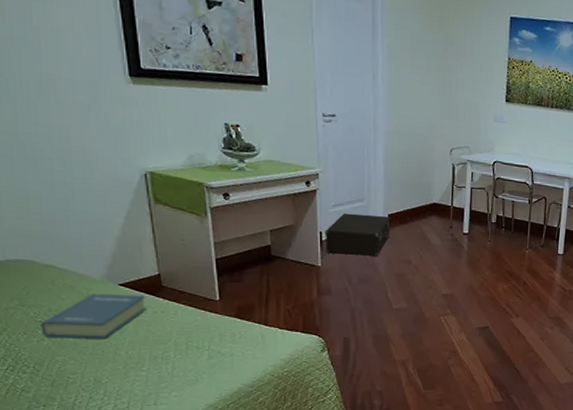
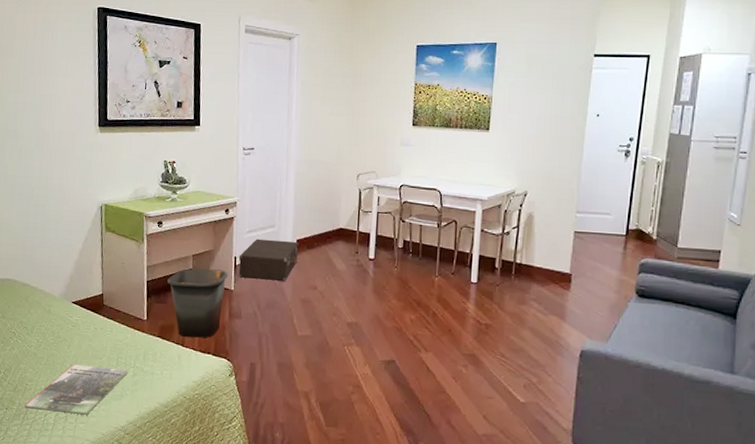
hardback book: present [40,293,147,340] -> none [13,309,90,351]
magazine: none [69,352,202,403] -> present [25,364,129,415]
waste bin: none [242,244,313,316] -> present [167,268,228,338]

